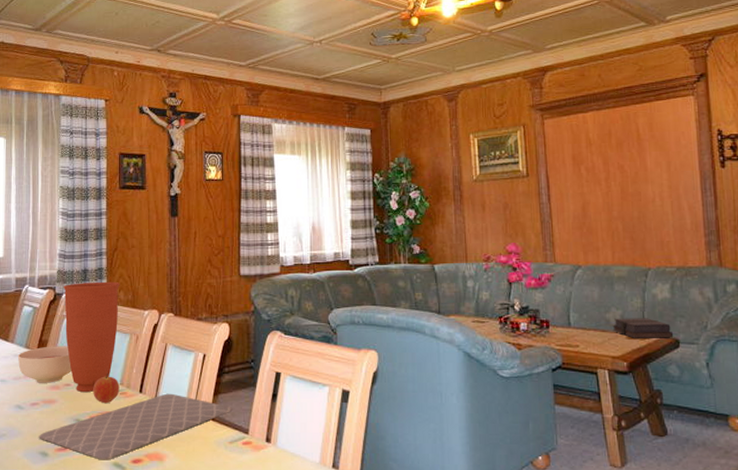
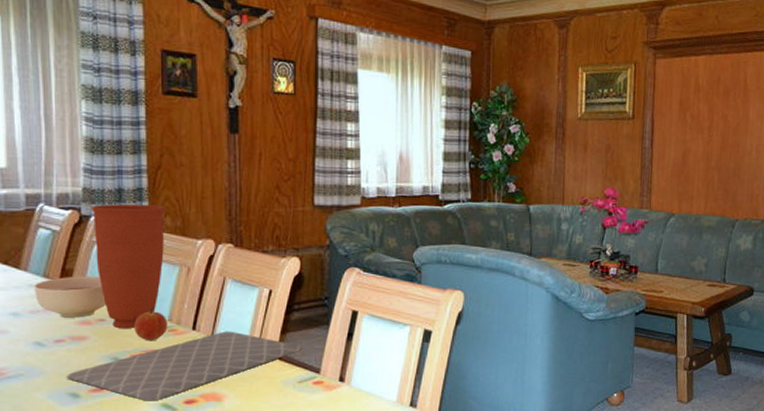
book: present [612,318,674,338] -> none [696,266,750,287]

